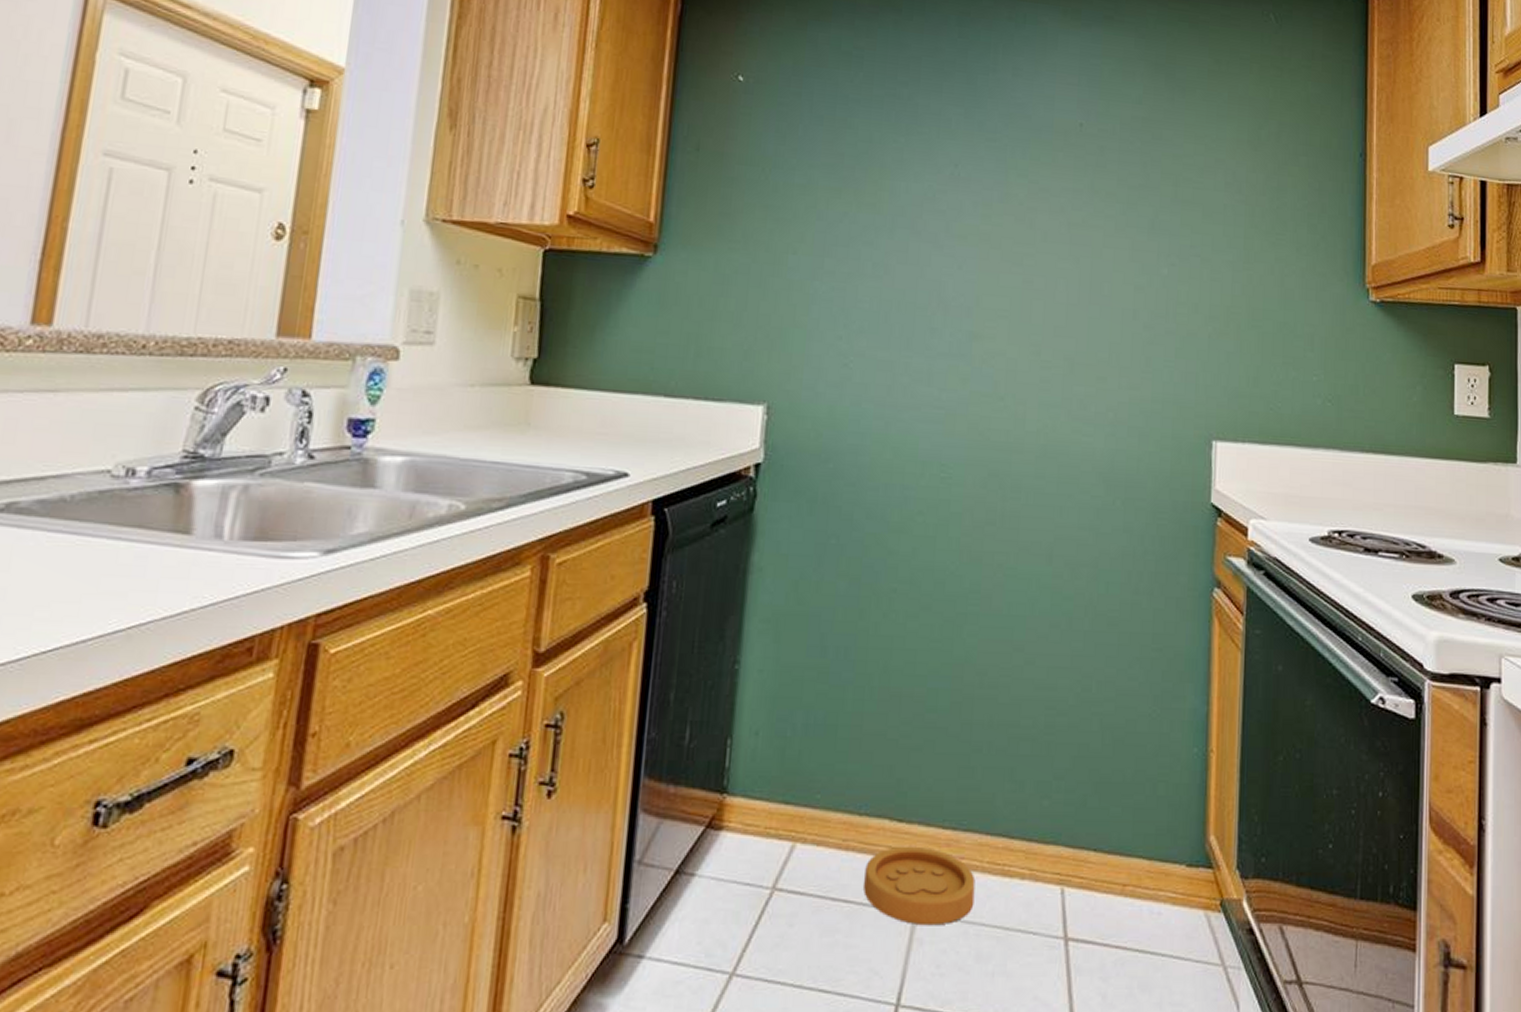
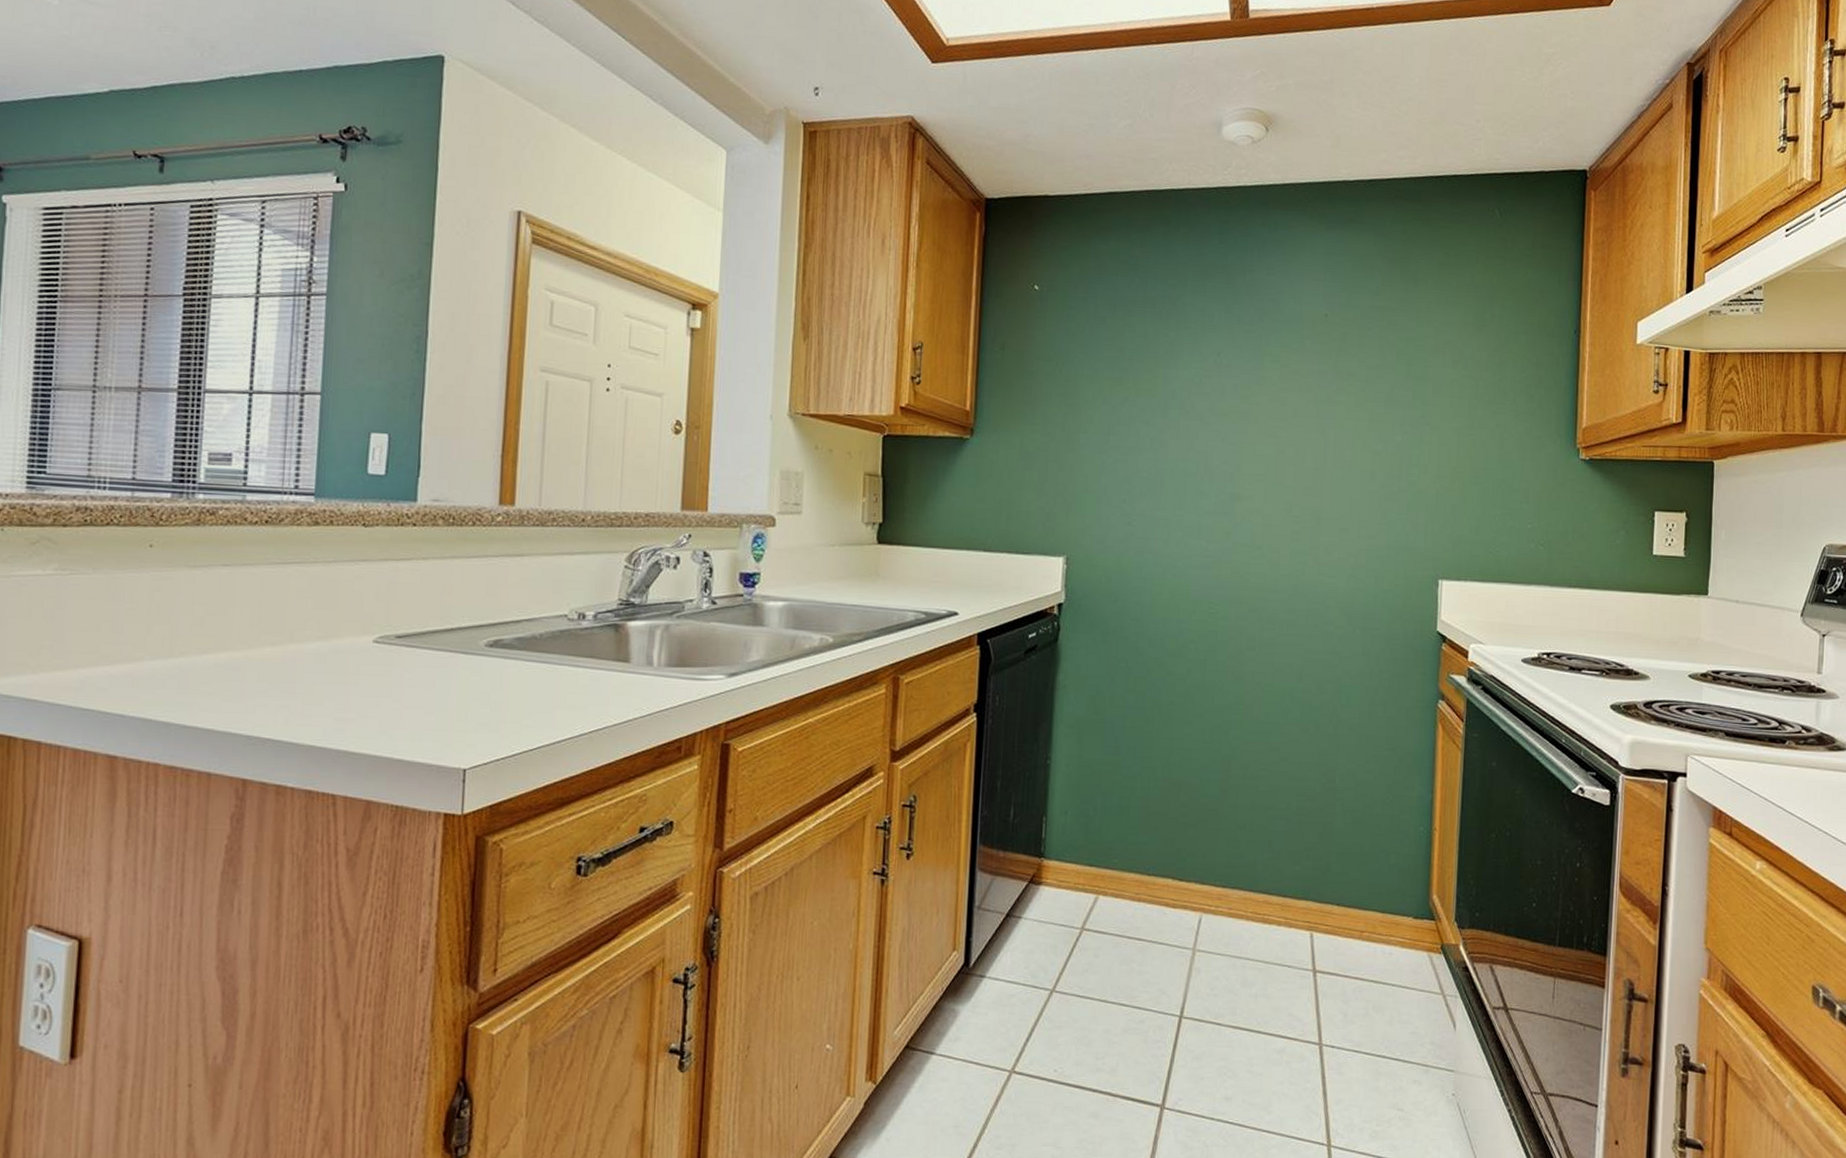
pet bowl: present [864,846,976,926] -> none [1153,899,1241,959]

